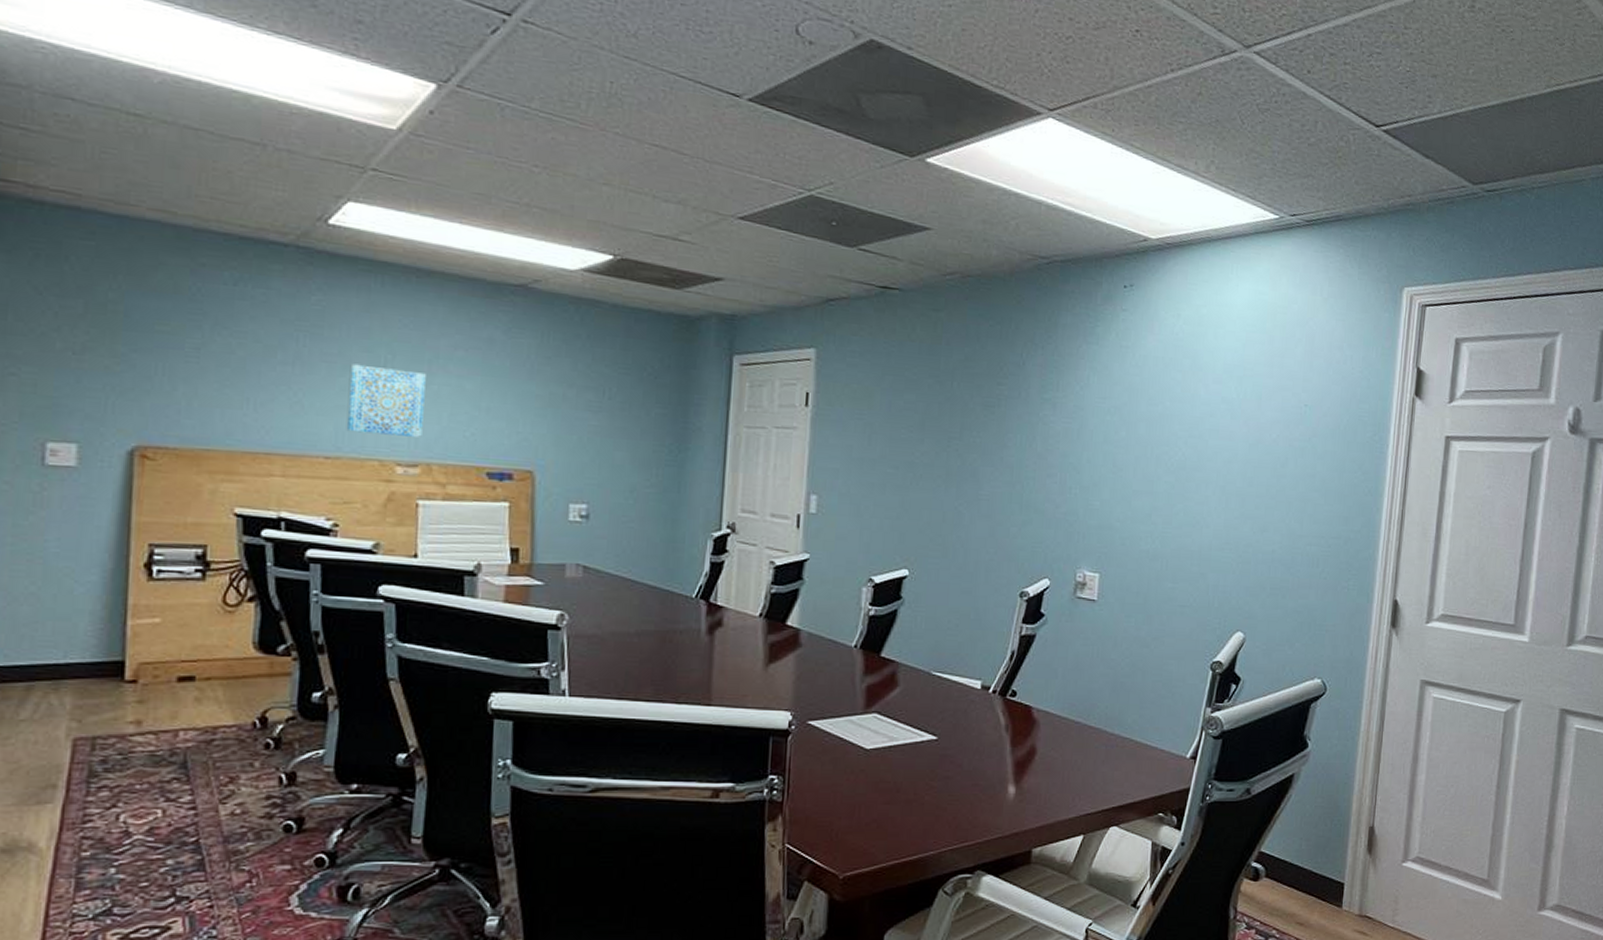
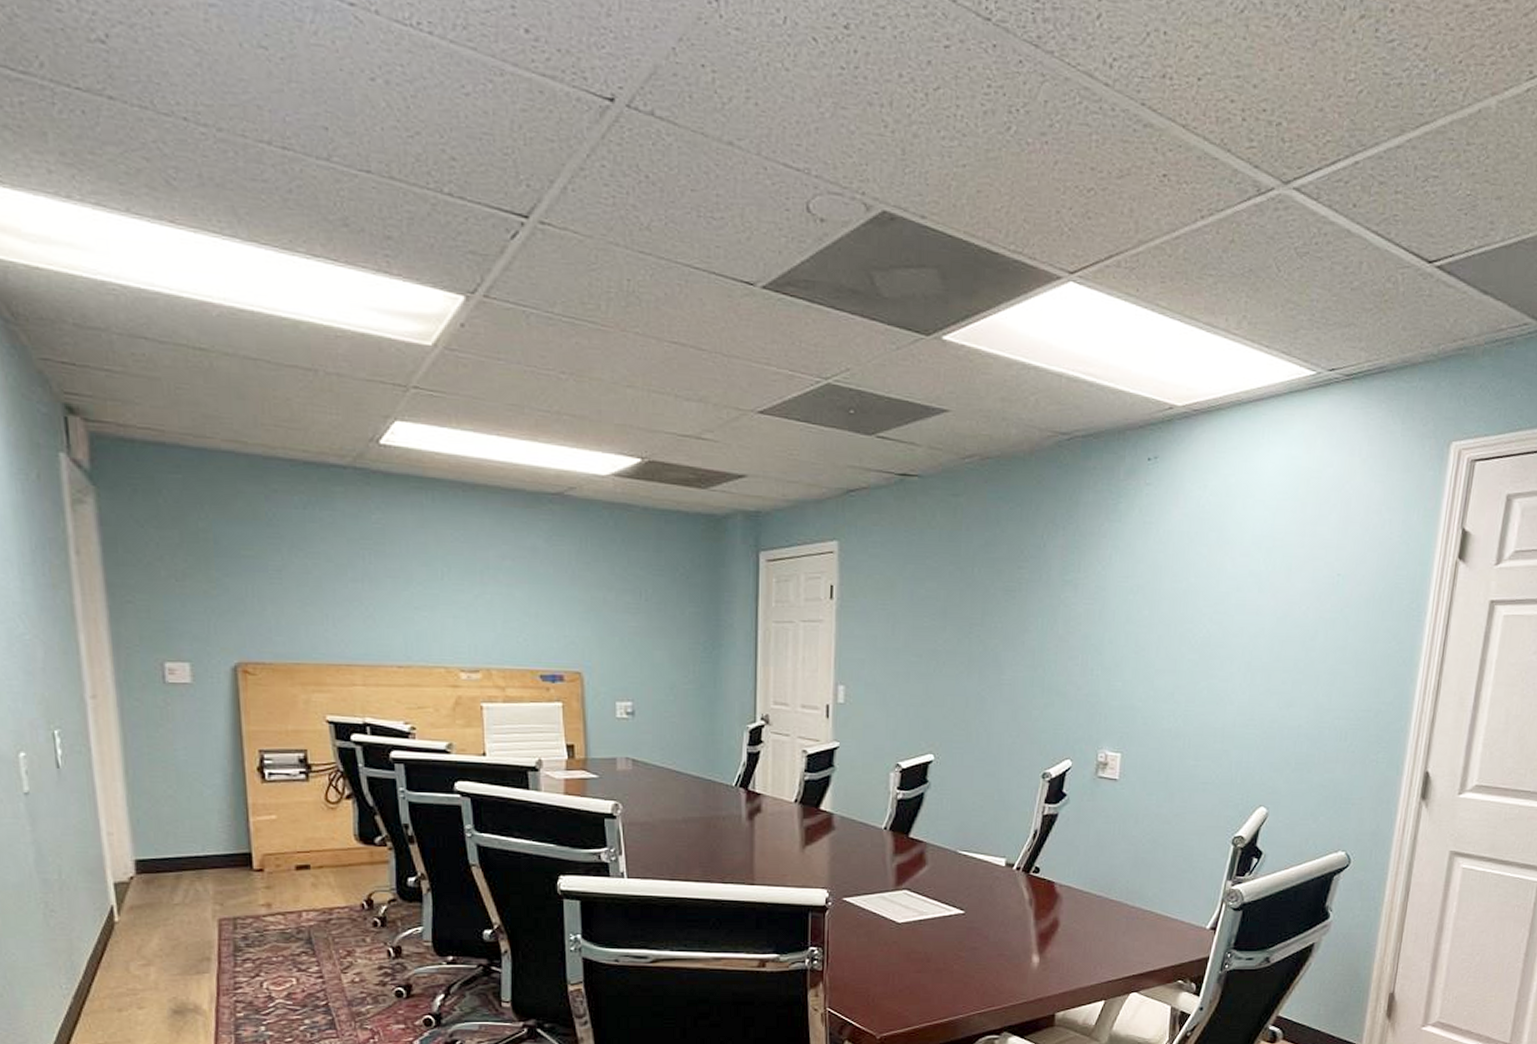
wall art: present [346,364,426,437] -> none [411,578,480,644]

